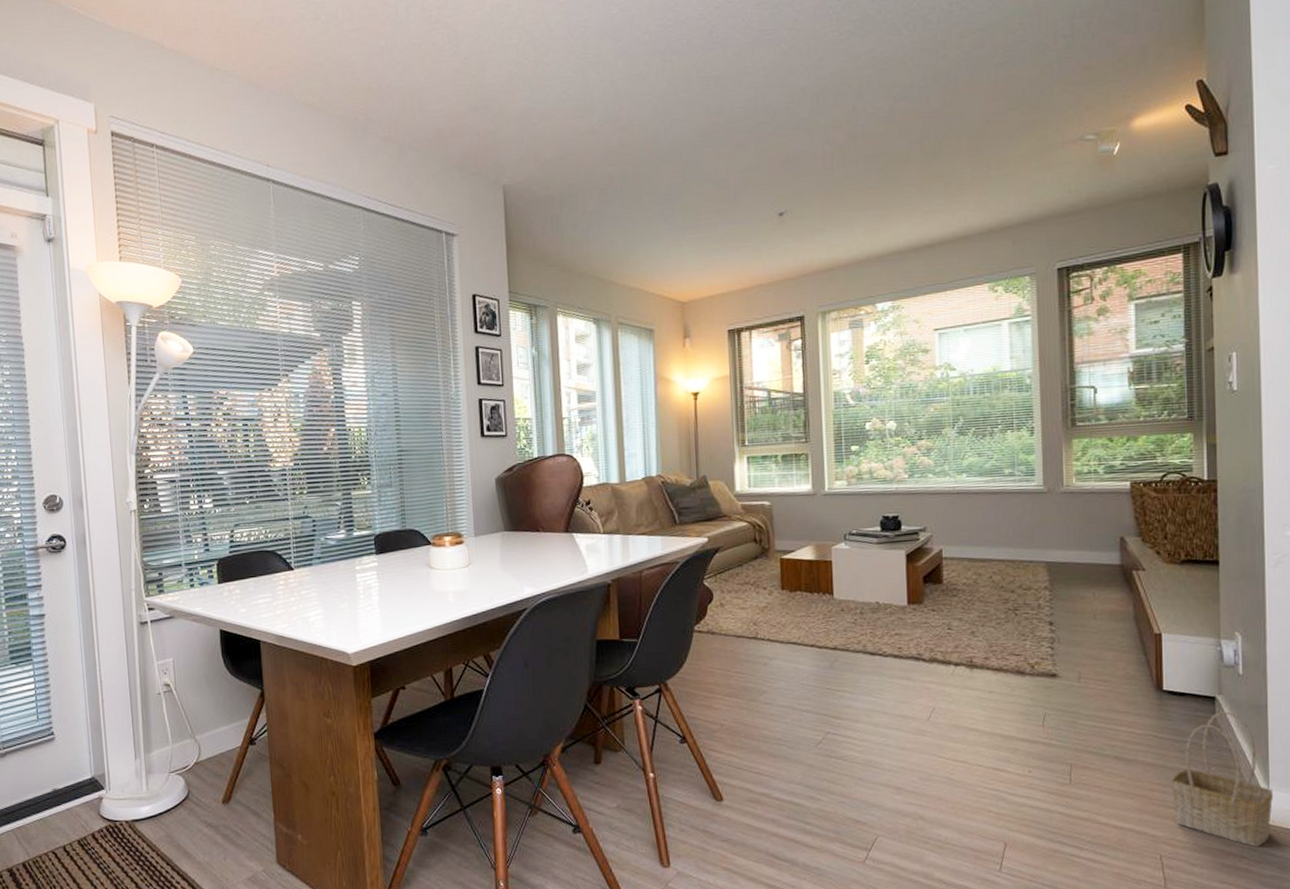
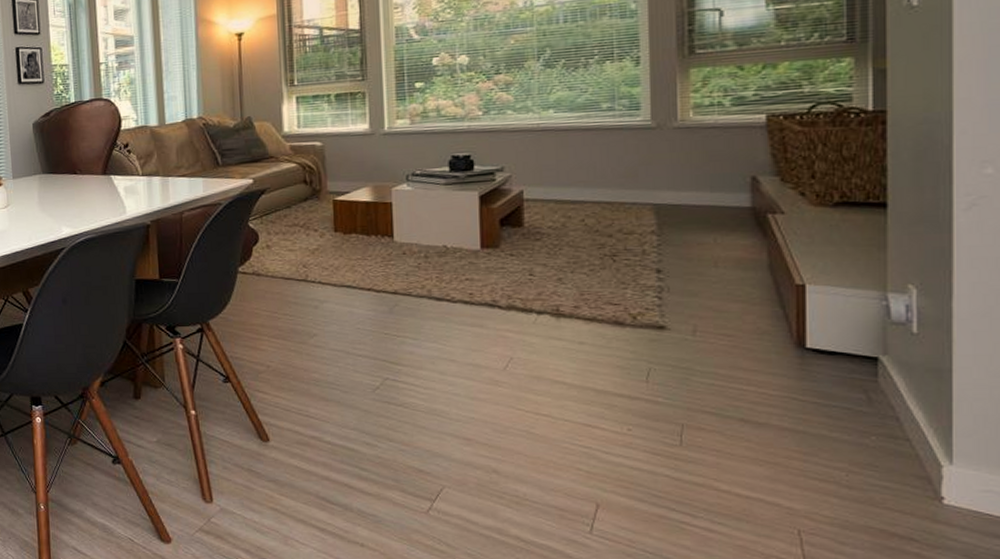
basket: present [1171,711,1273,847] -> none [814,374,957,530]

